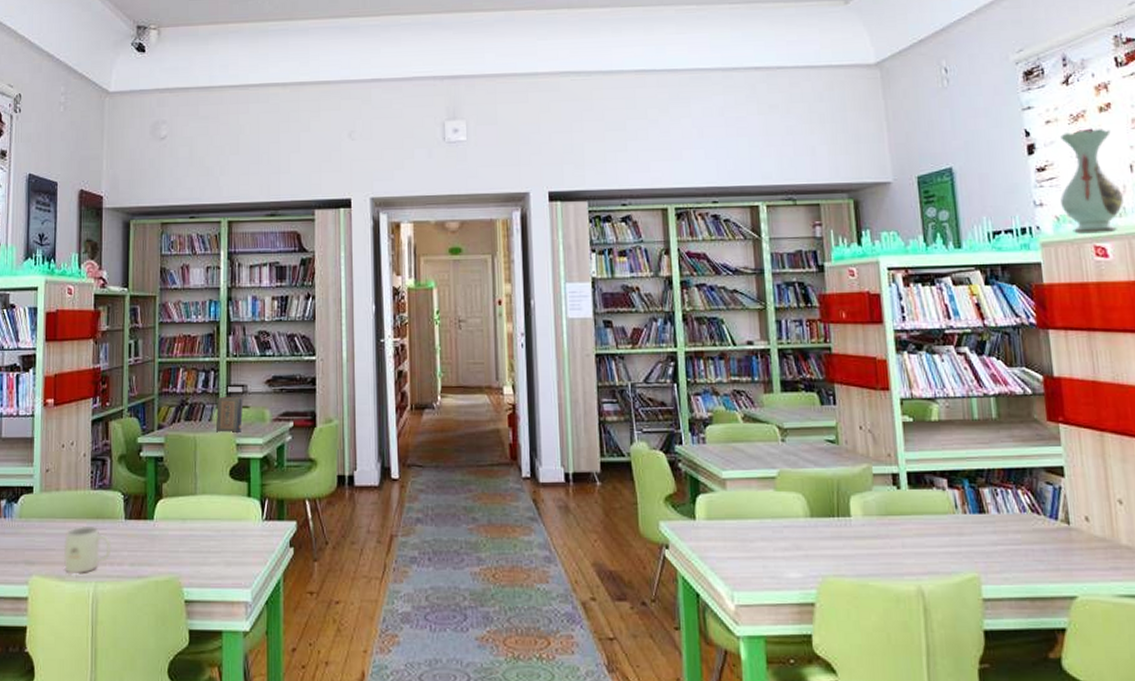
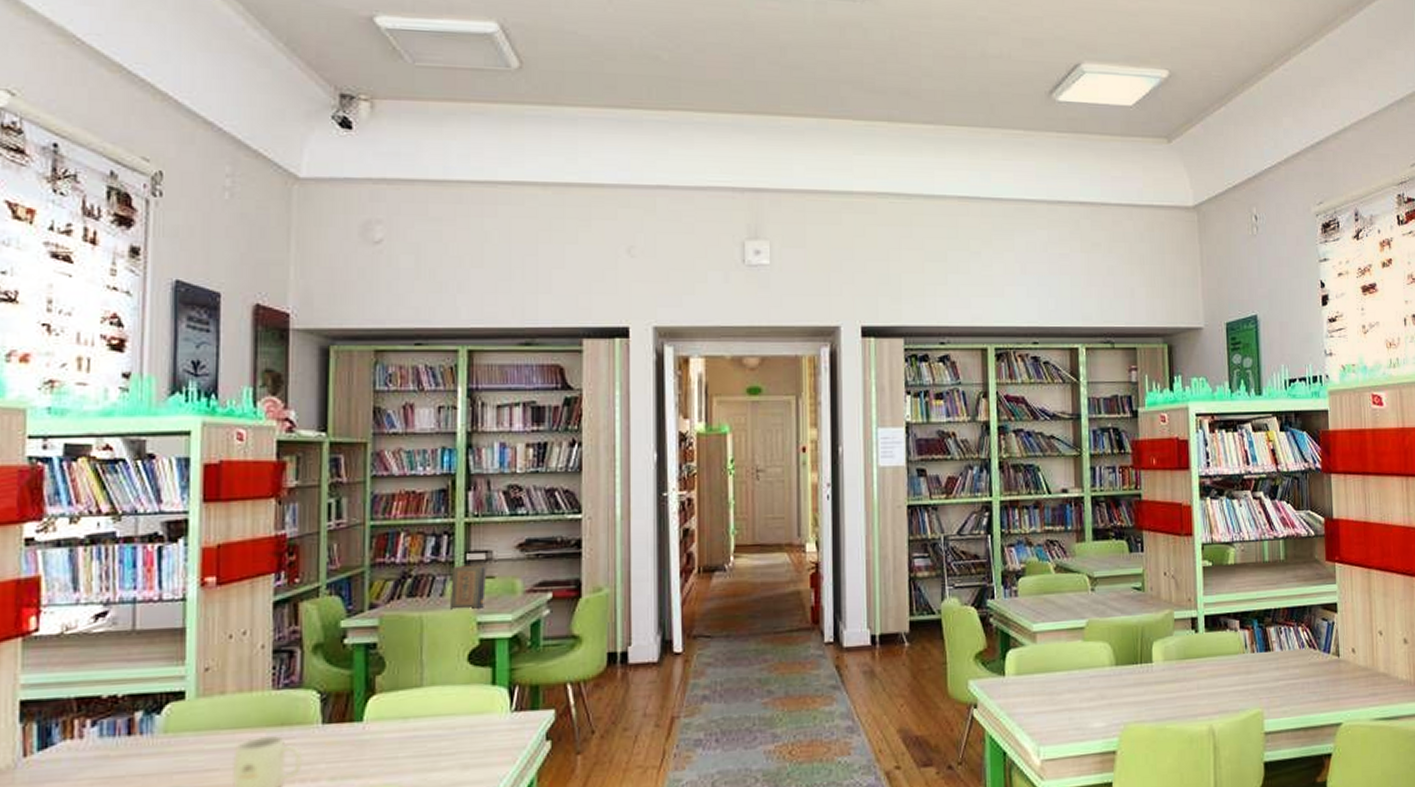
decorative vase: present [1060,129,1124,234] -> none [1347,283,1397,383]

